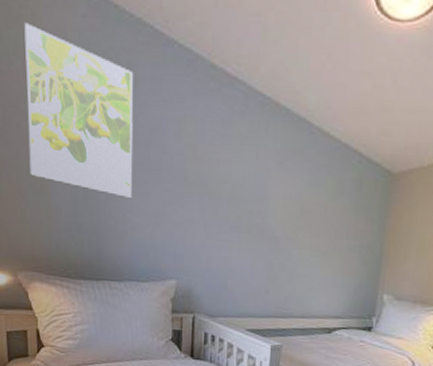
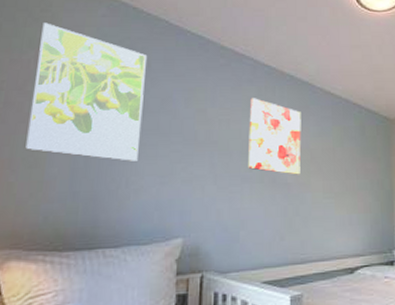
wall art: none [237,135,295,229] -> present [248,98,302,175]

